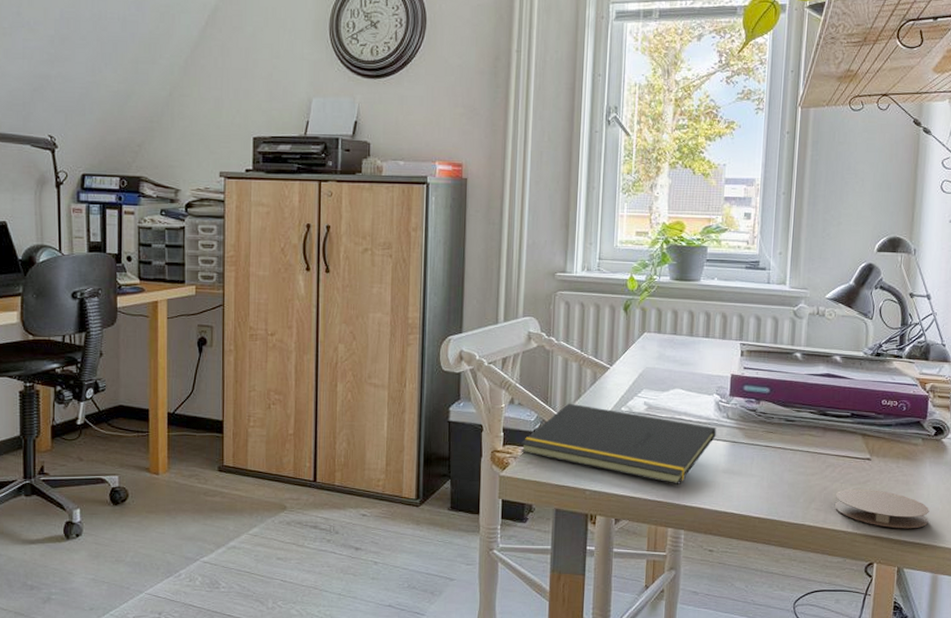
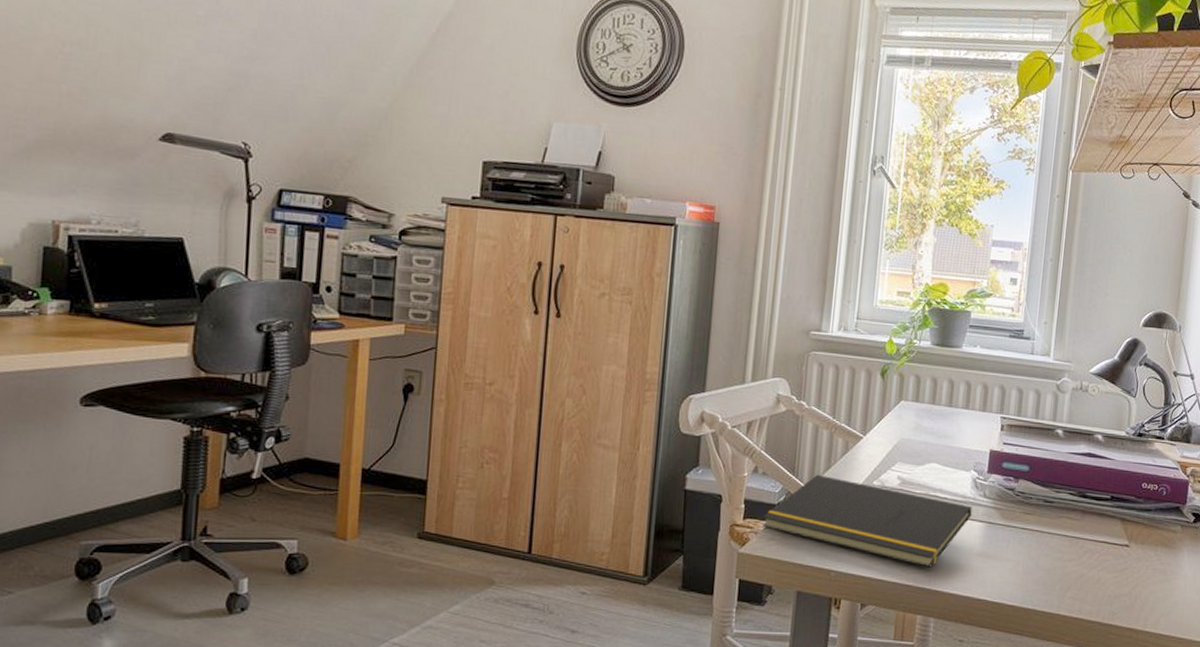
coaster: present [834,488,930,529] -> none [1090,576,1186,621]

